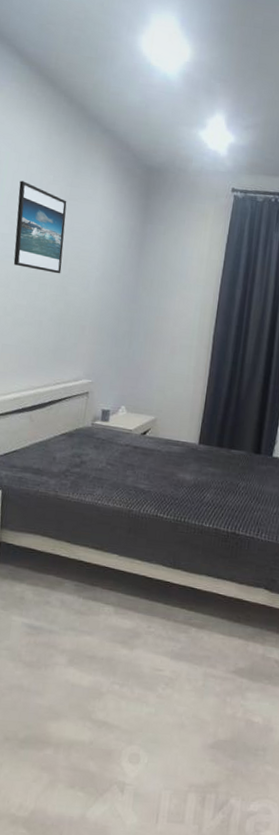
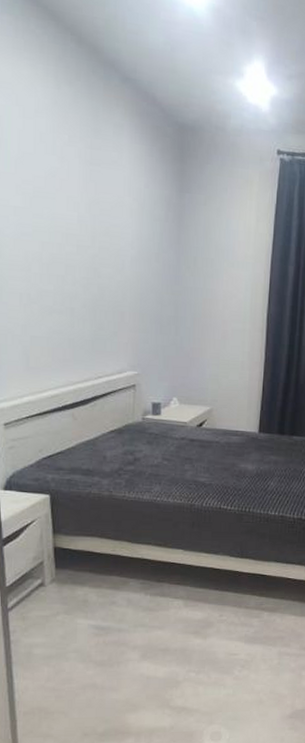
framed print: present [13,180,67,274] -> none [28,141,90,254]

